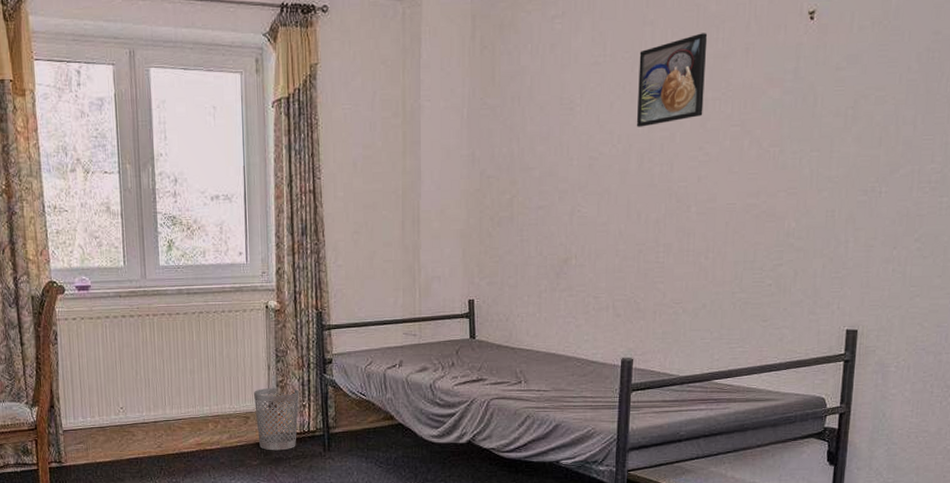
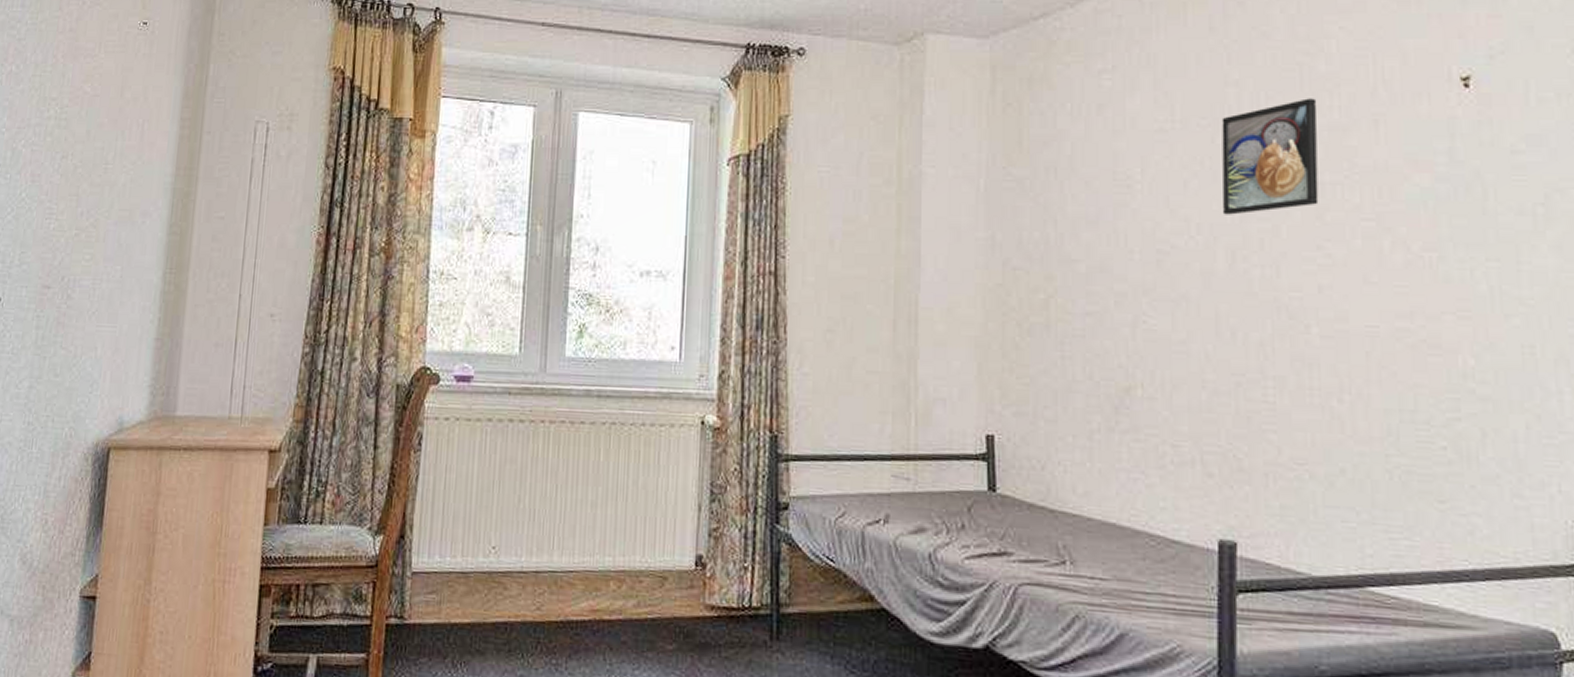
wastebasket: present [254,387,300,451] -> none [676,537,740,633]

